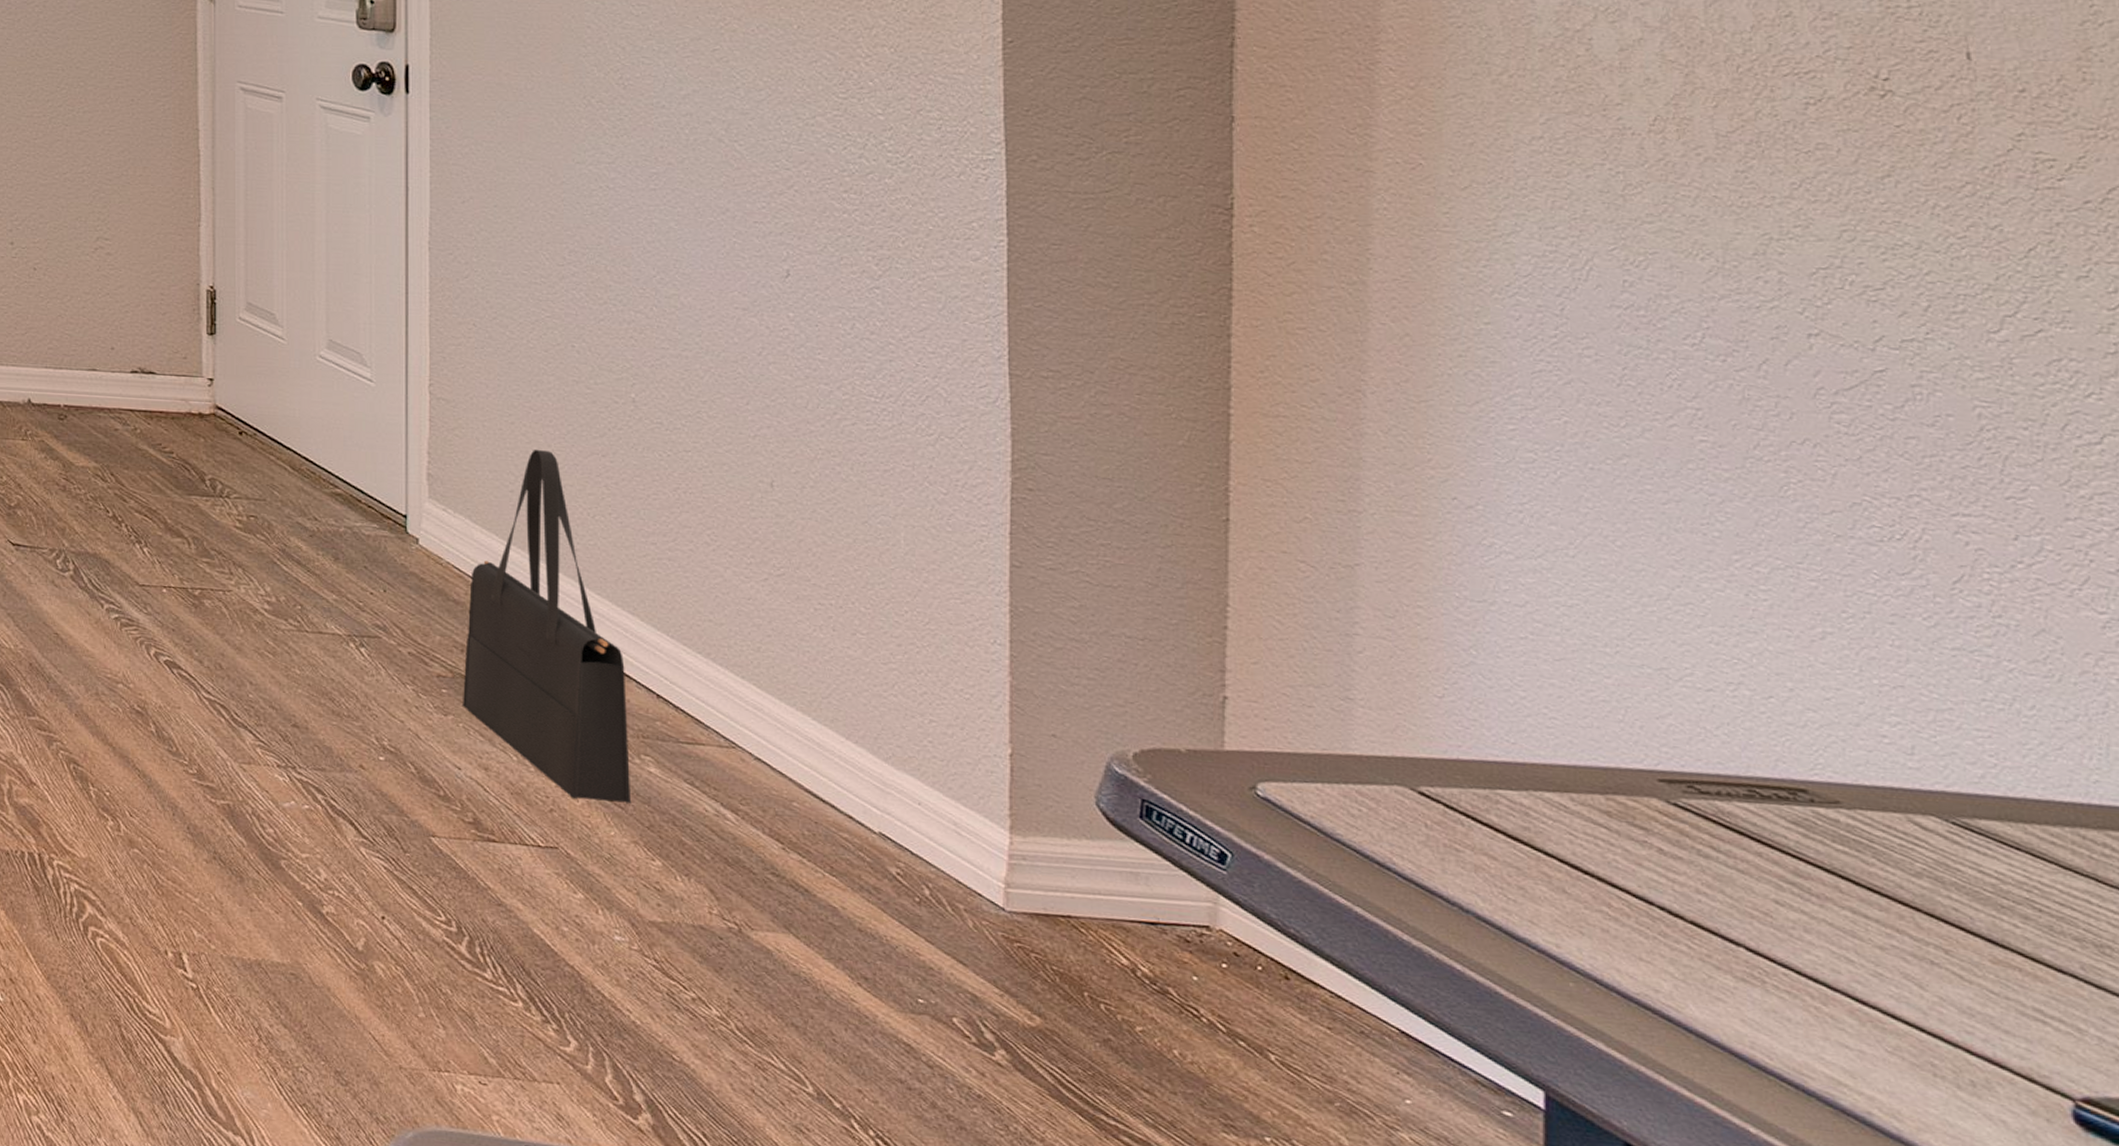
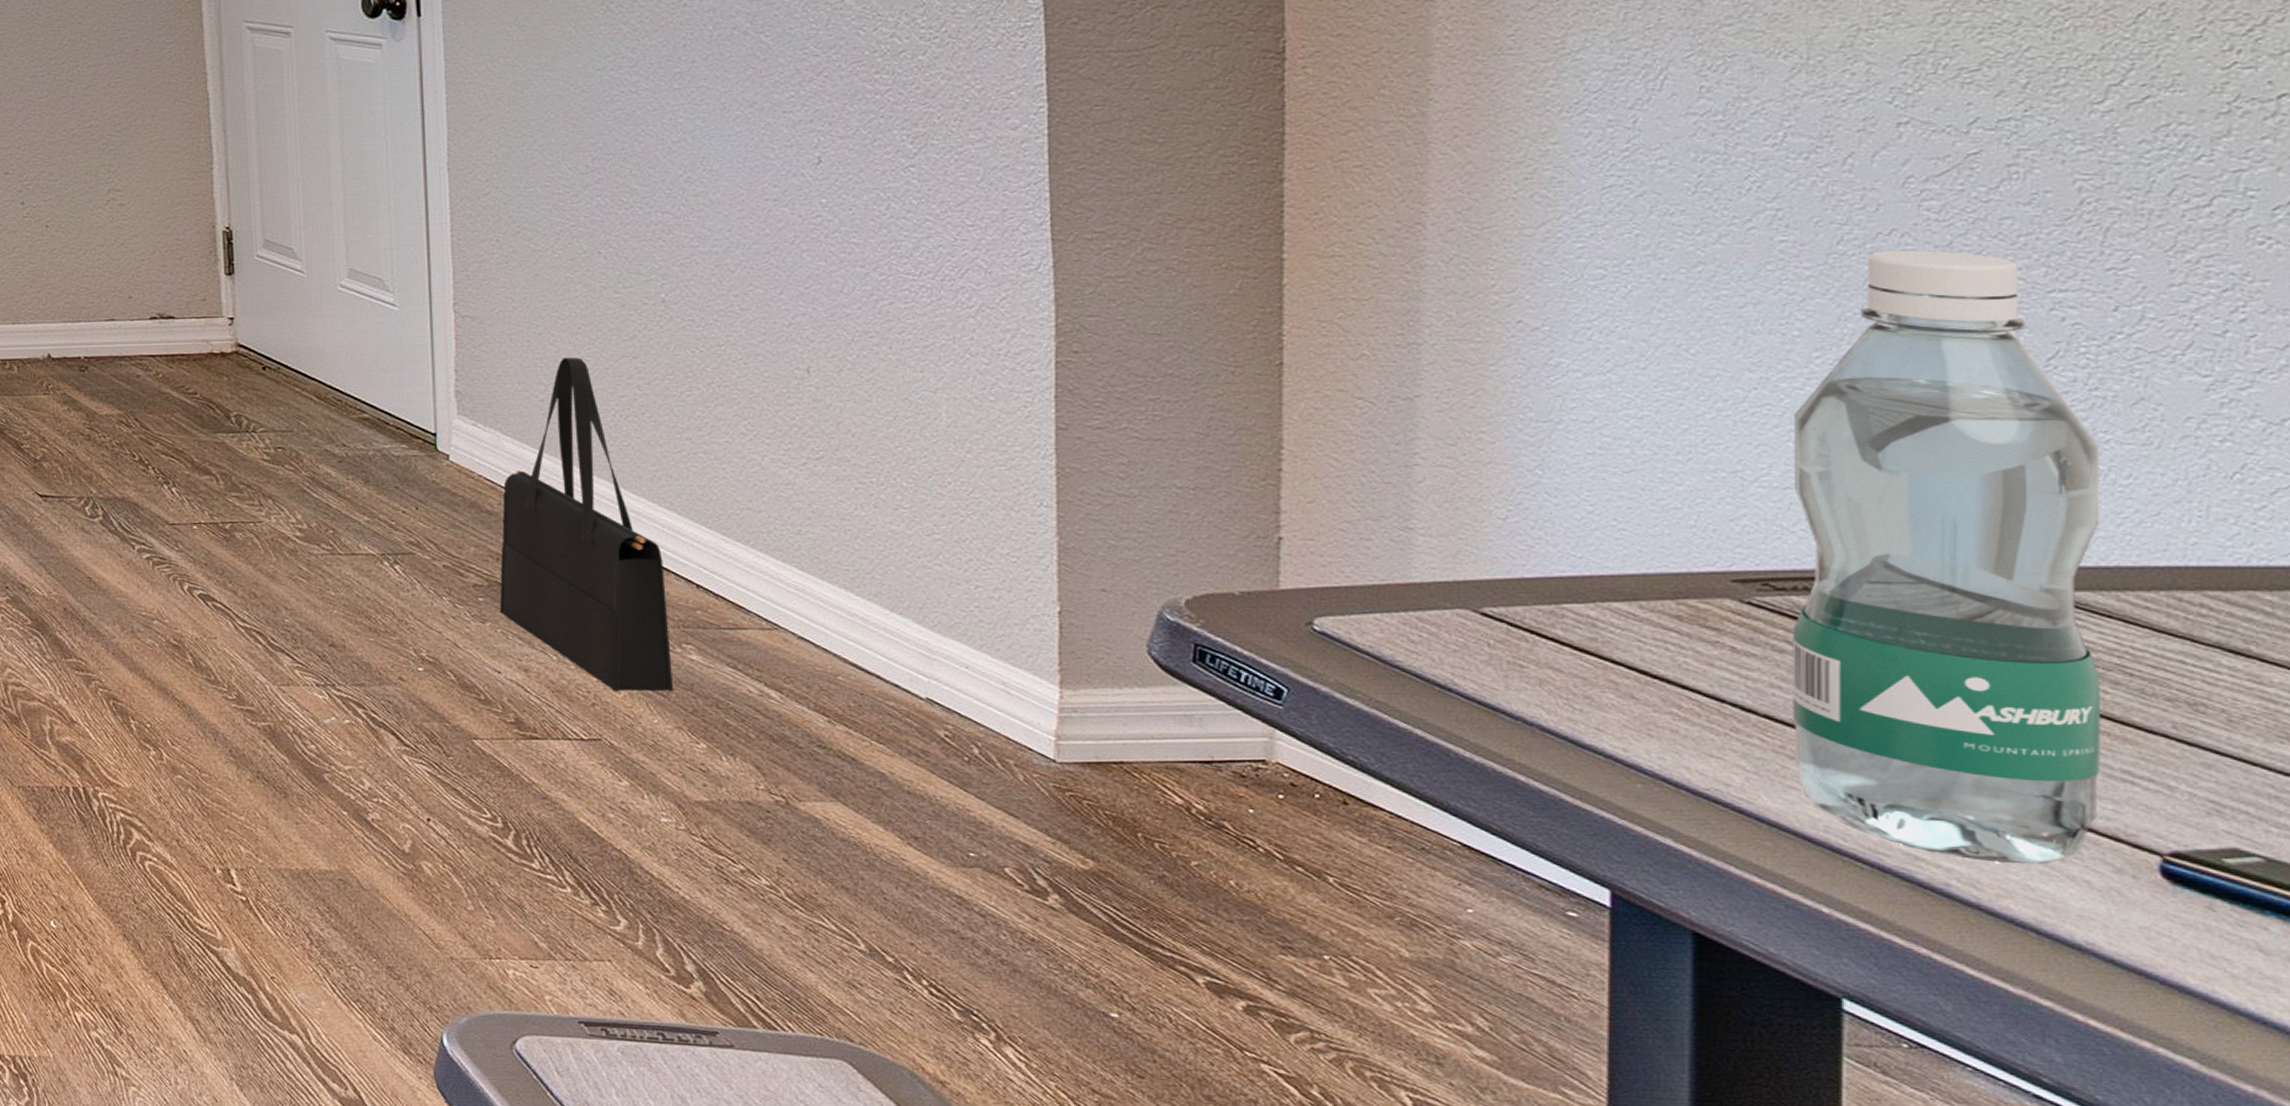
bottle: none [1714,459,2013,1101] -> present [1791,250,2100,865]

